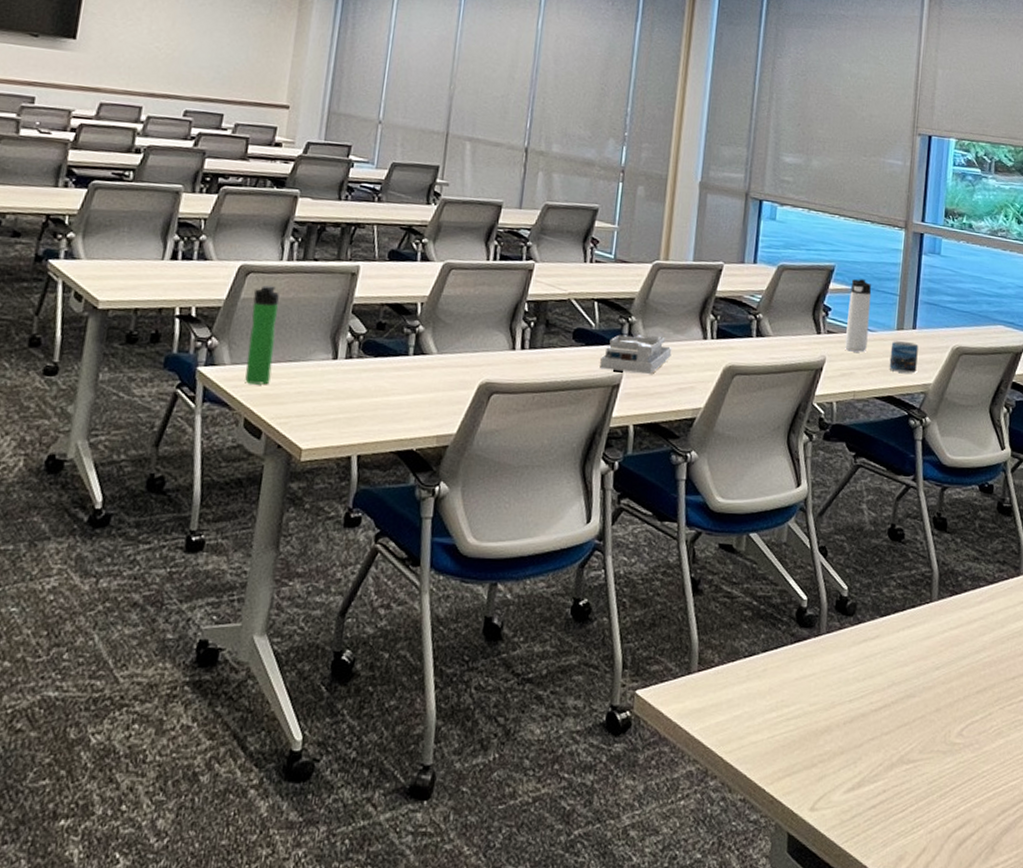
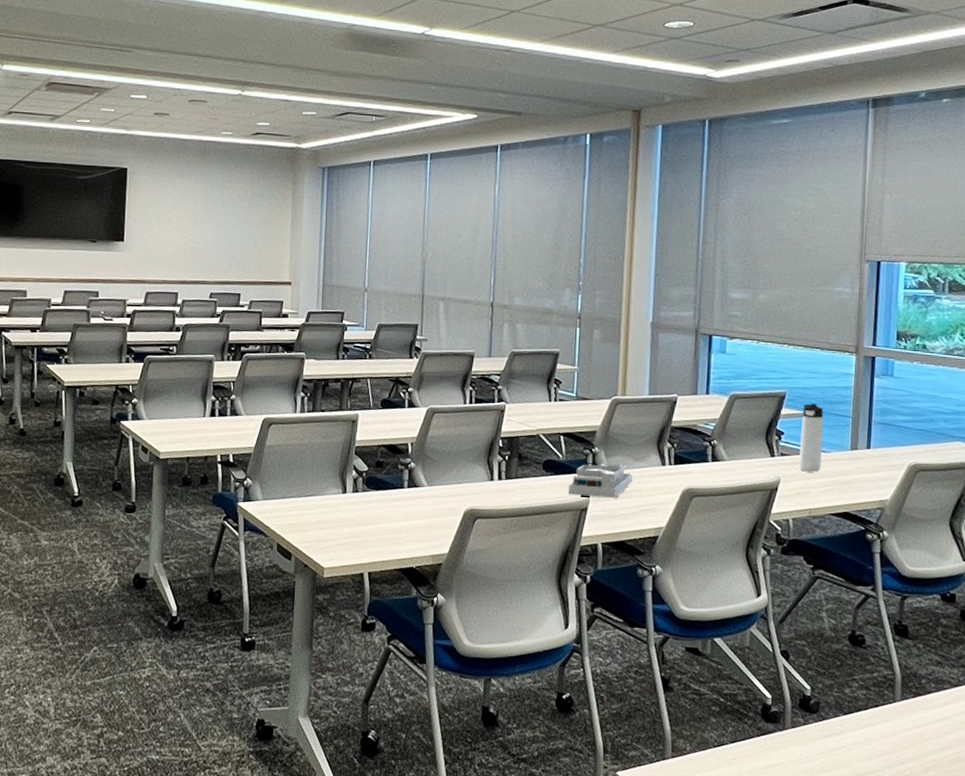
bottle: present [245,285,279,385] -> none [275,434,297,516]
mug: present [889,341,919,373] -> none [844,460,873,491]

